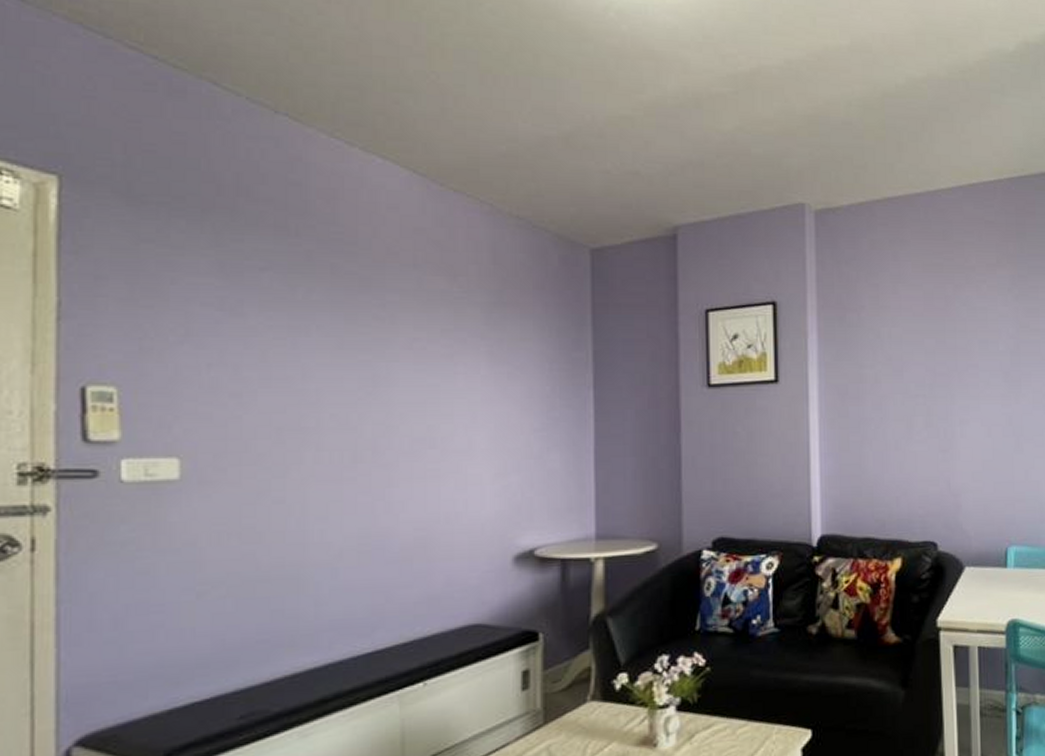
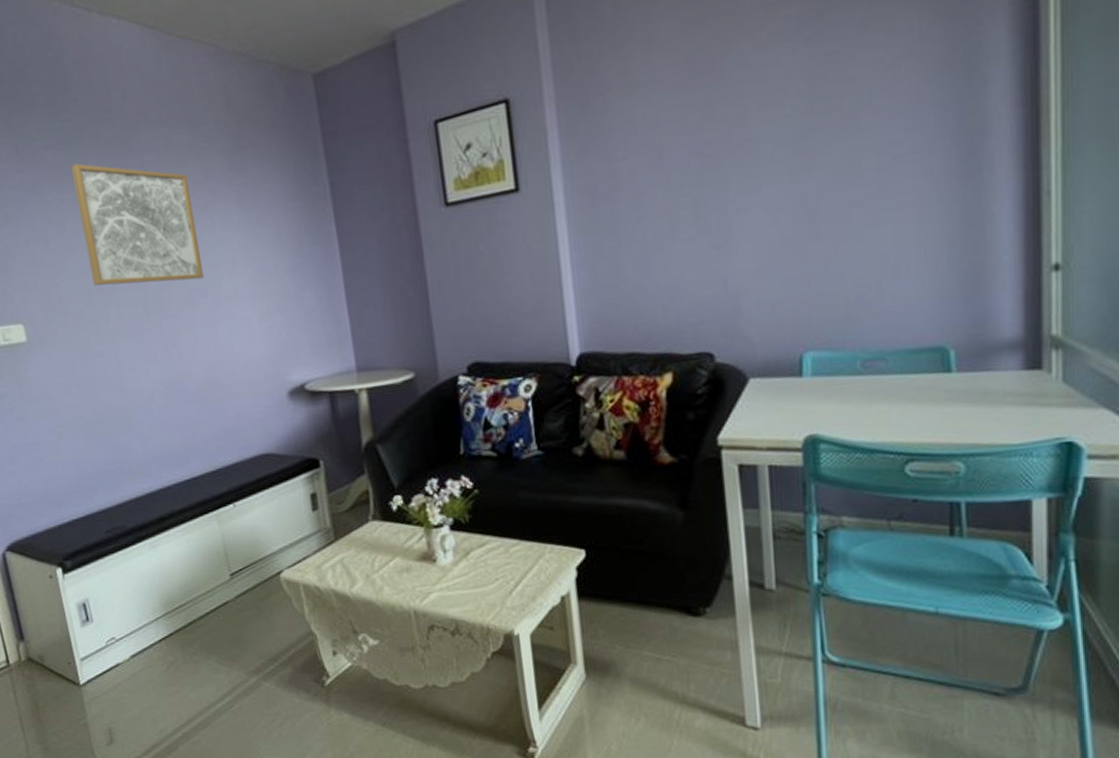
wall art: none [290,292,435,429] -> present [71,164,205,286]

